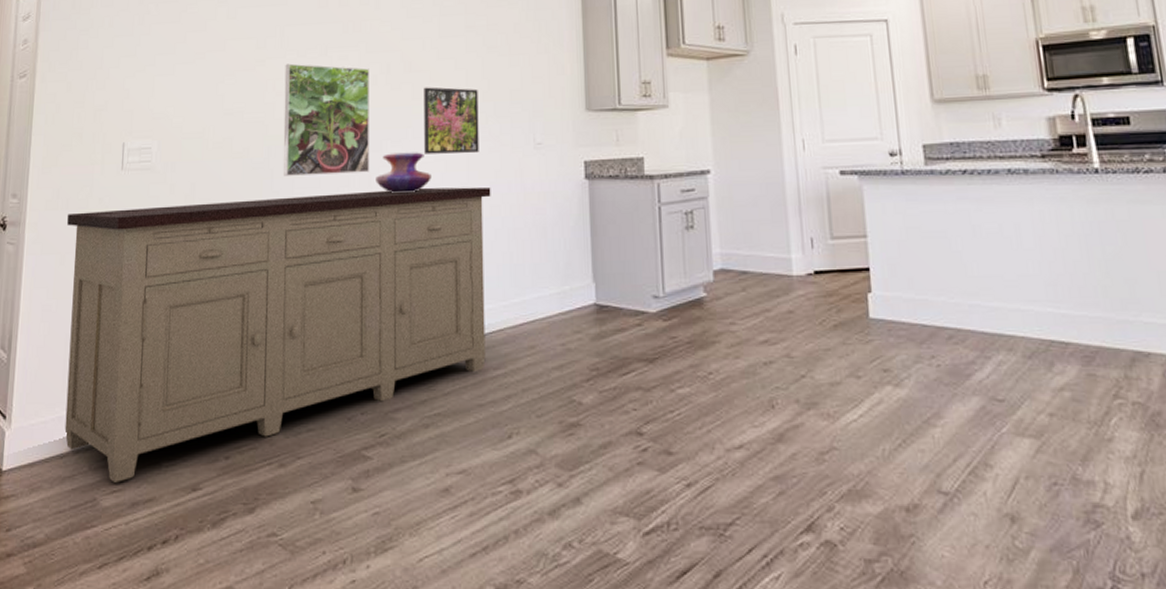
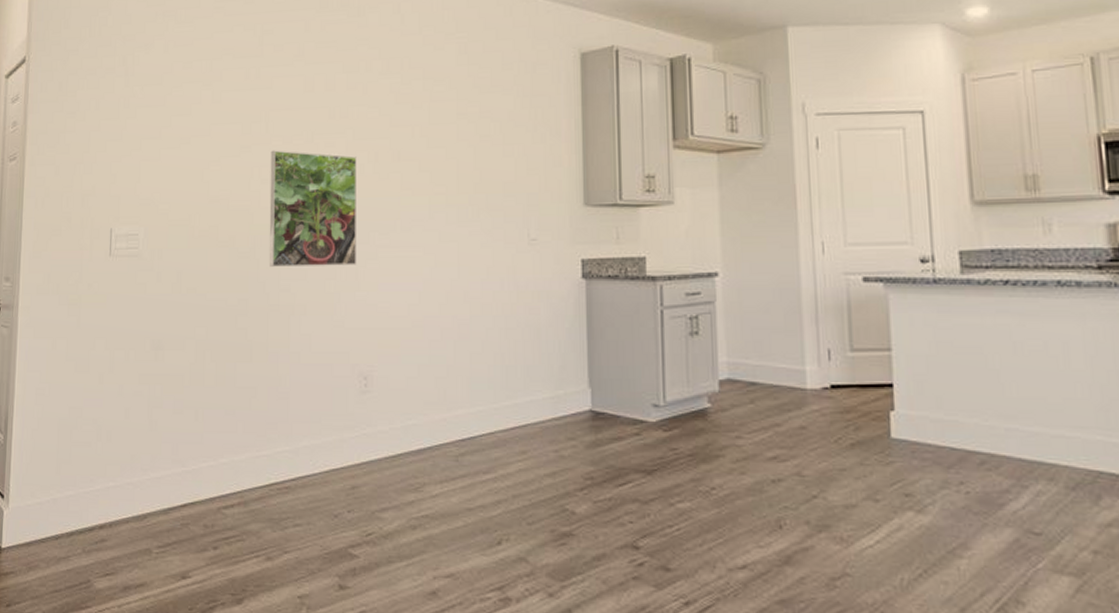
sideboard: present [64,187,491,482] -> none [58,282,482,566]
decorative vase: present [376,152,431,194] -> none [363,245,420,289]
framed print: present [424,87,479,154] -> none [413,177,470,248]

